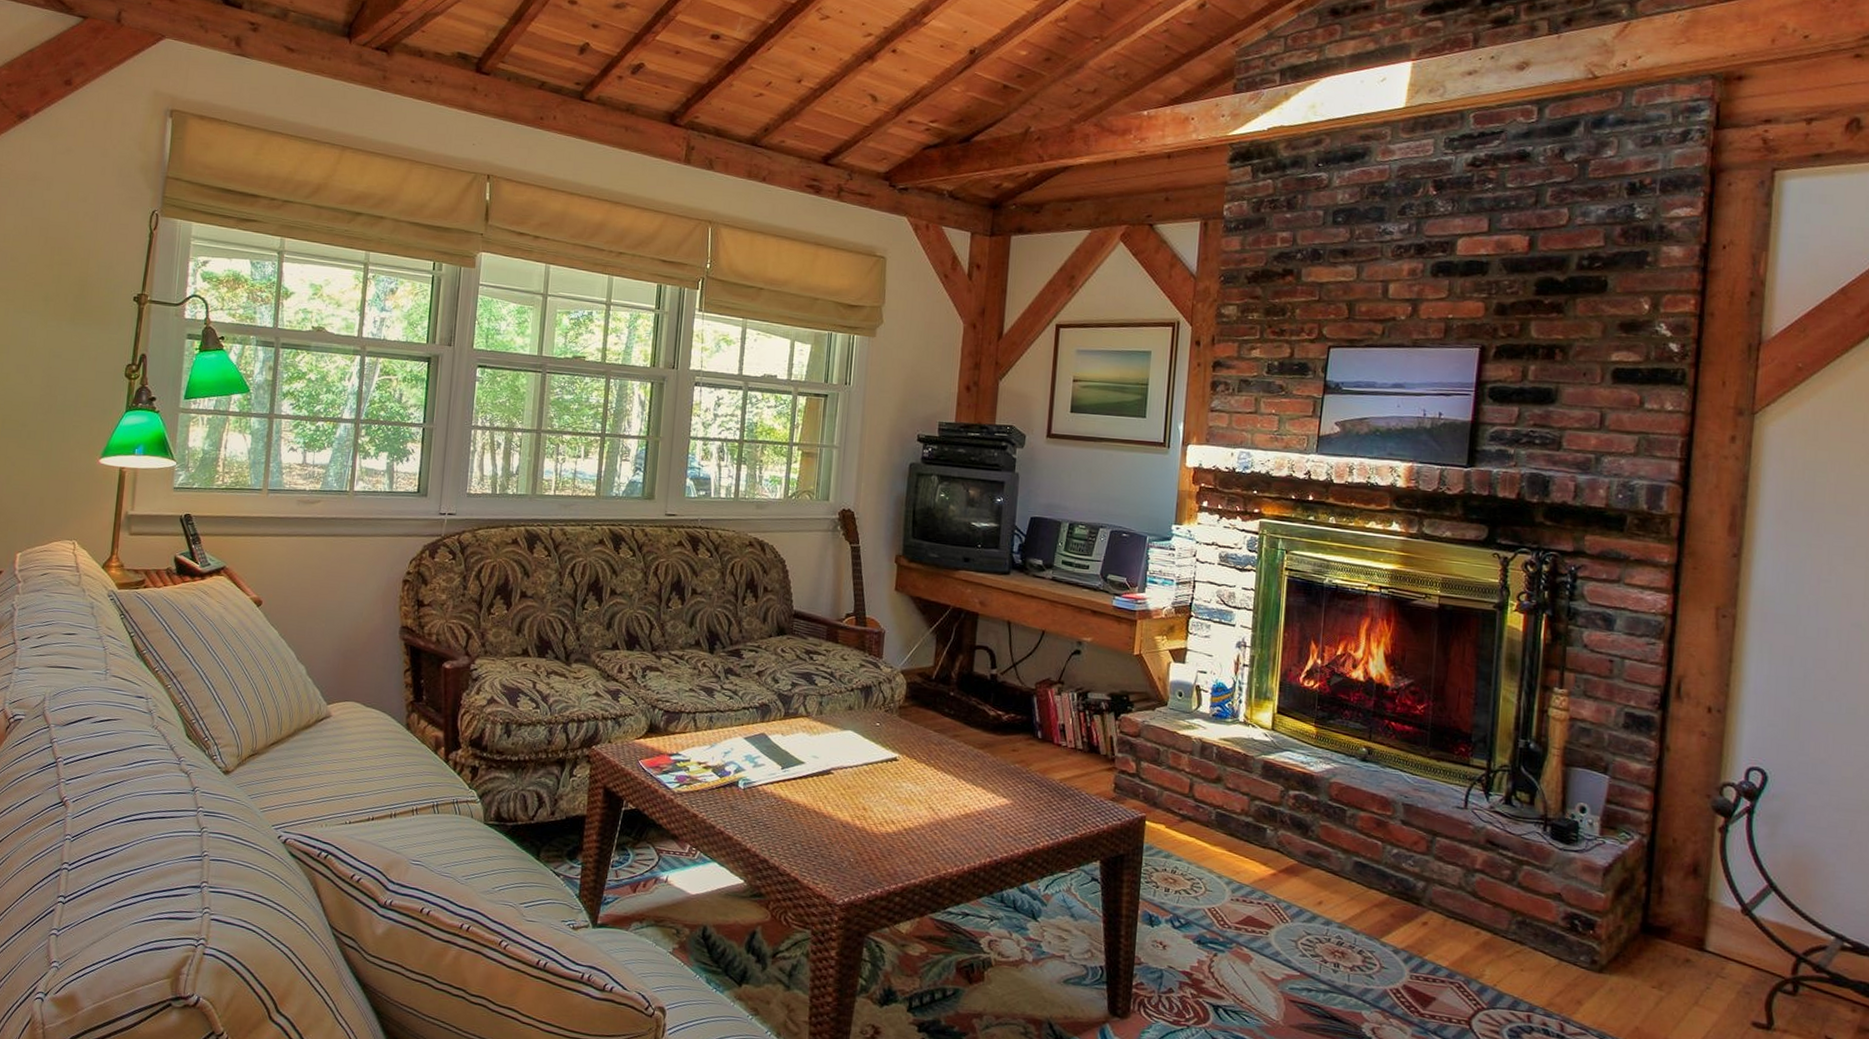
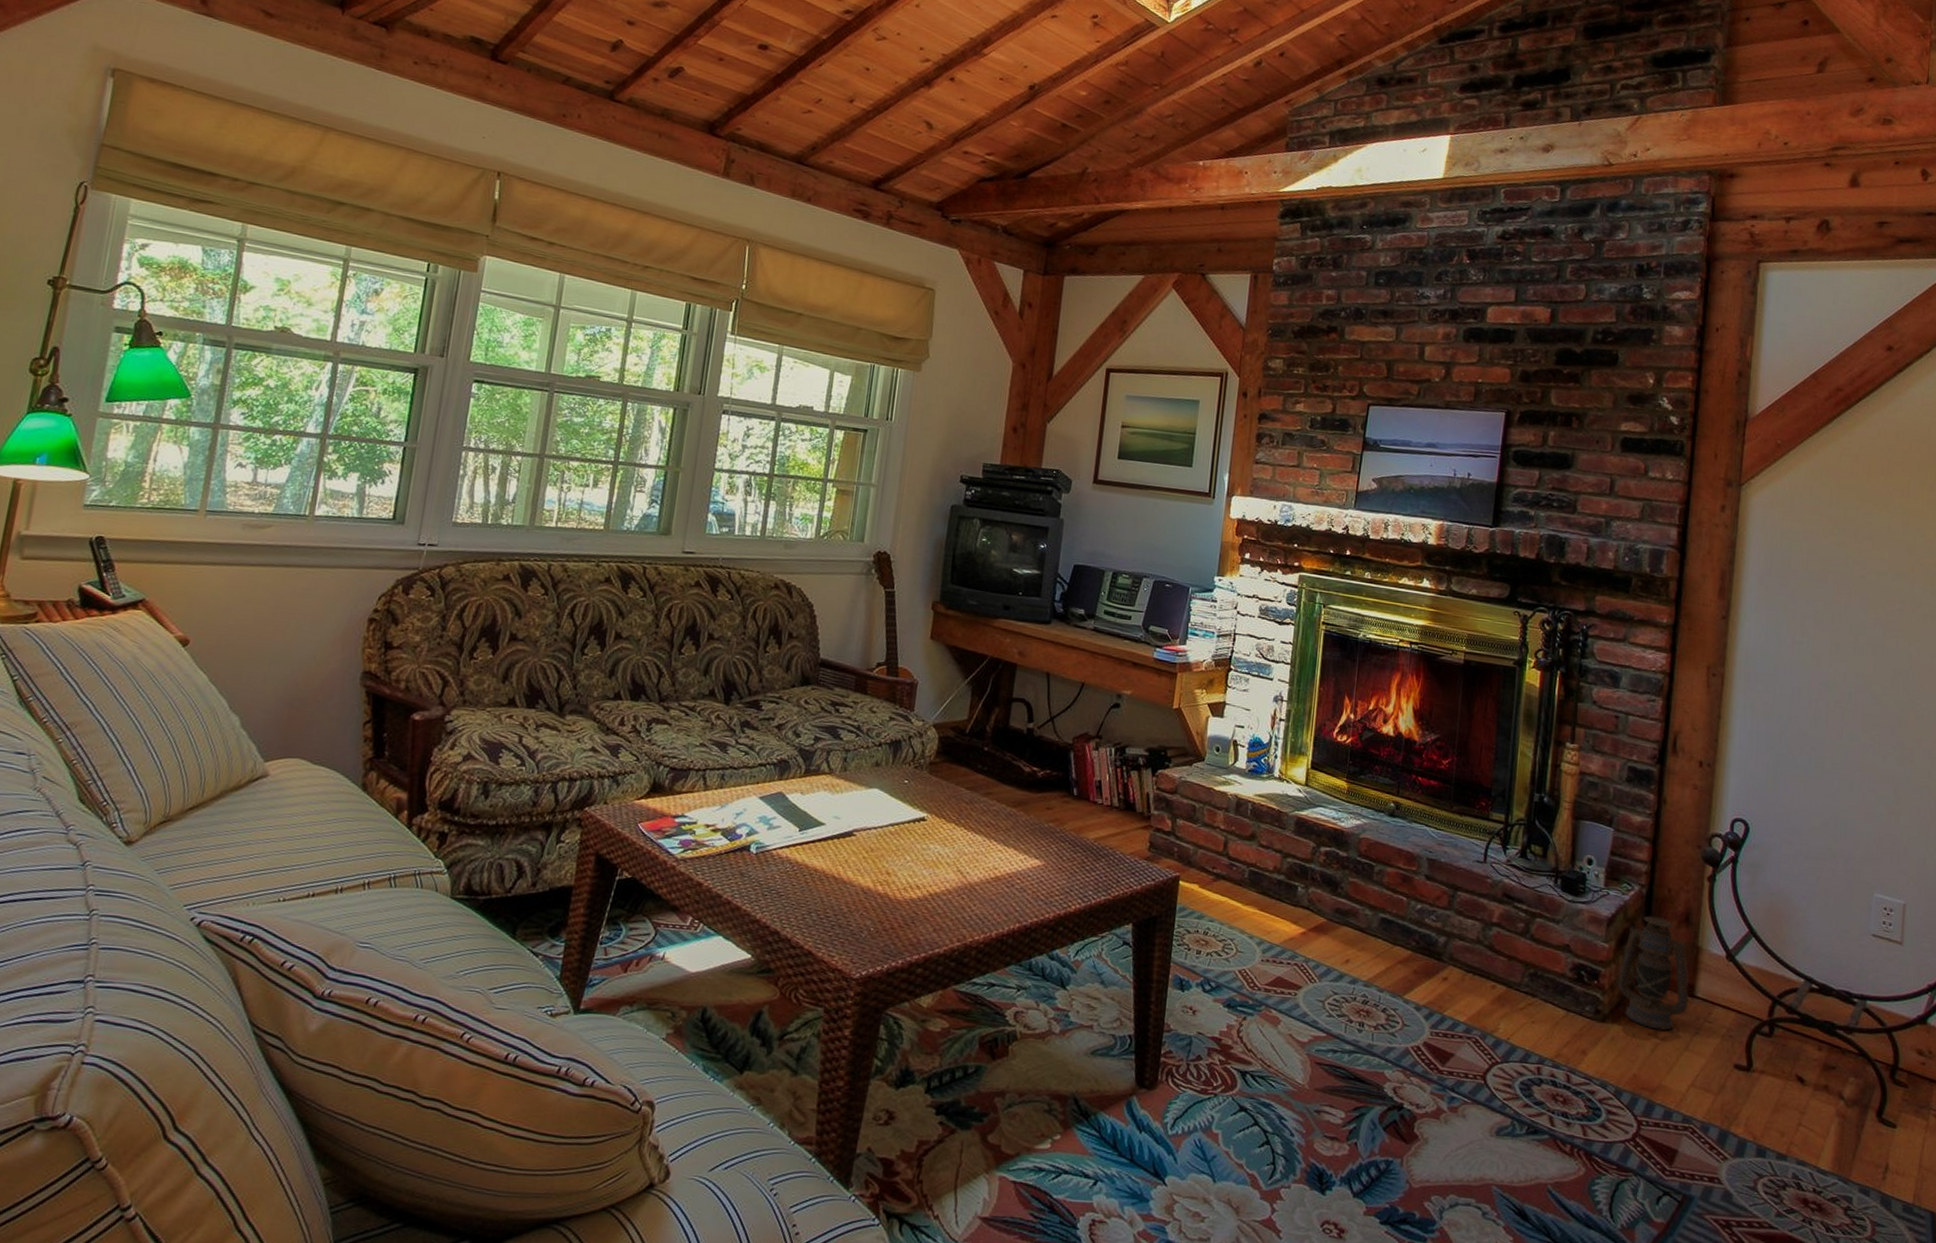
lantern: none [1615,866,1699,984] -> present [1616,916,1690,1031]

